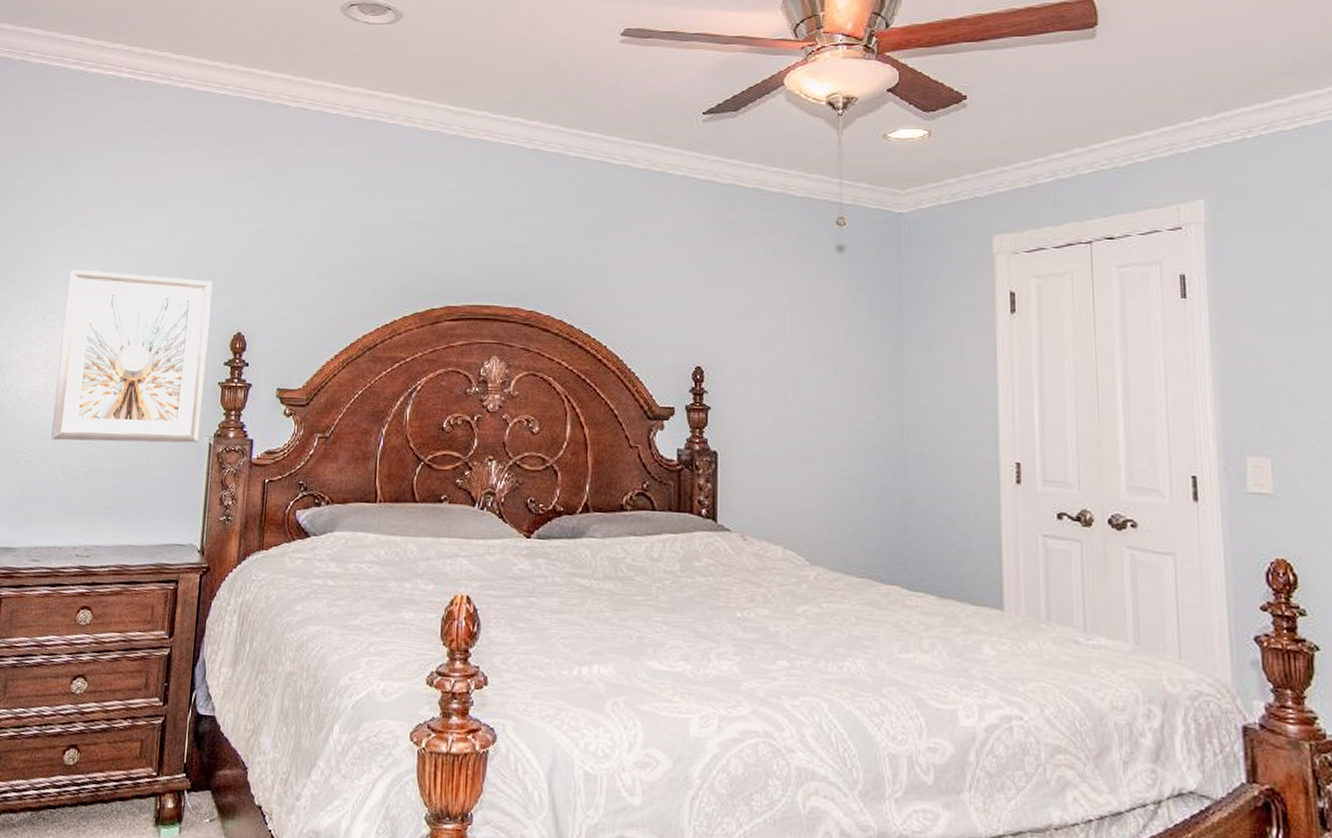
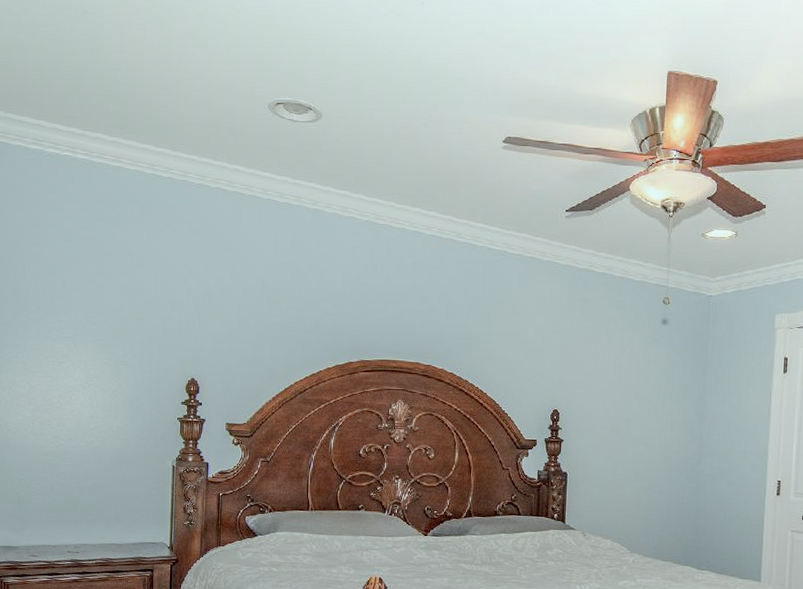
picture frame: present [51,269,213,443] -> none [39,323,168,466]

